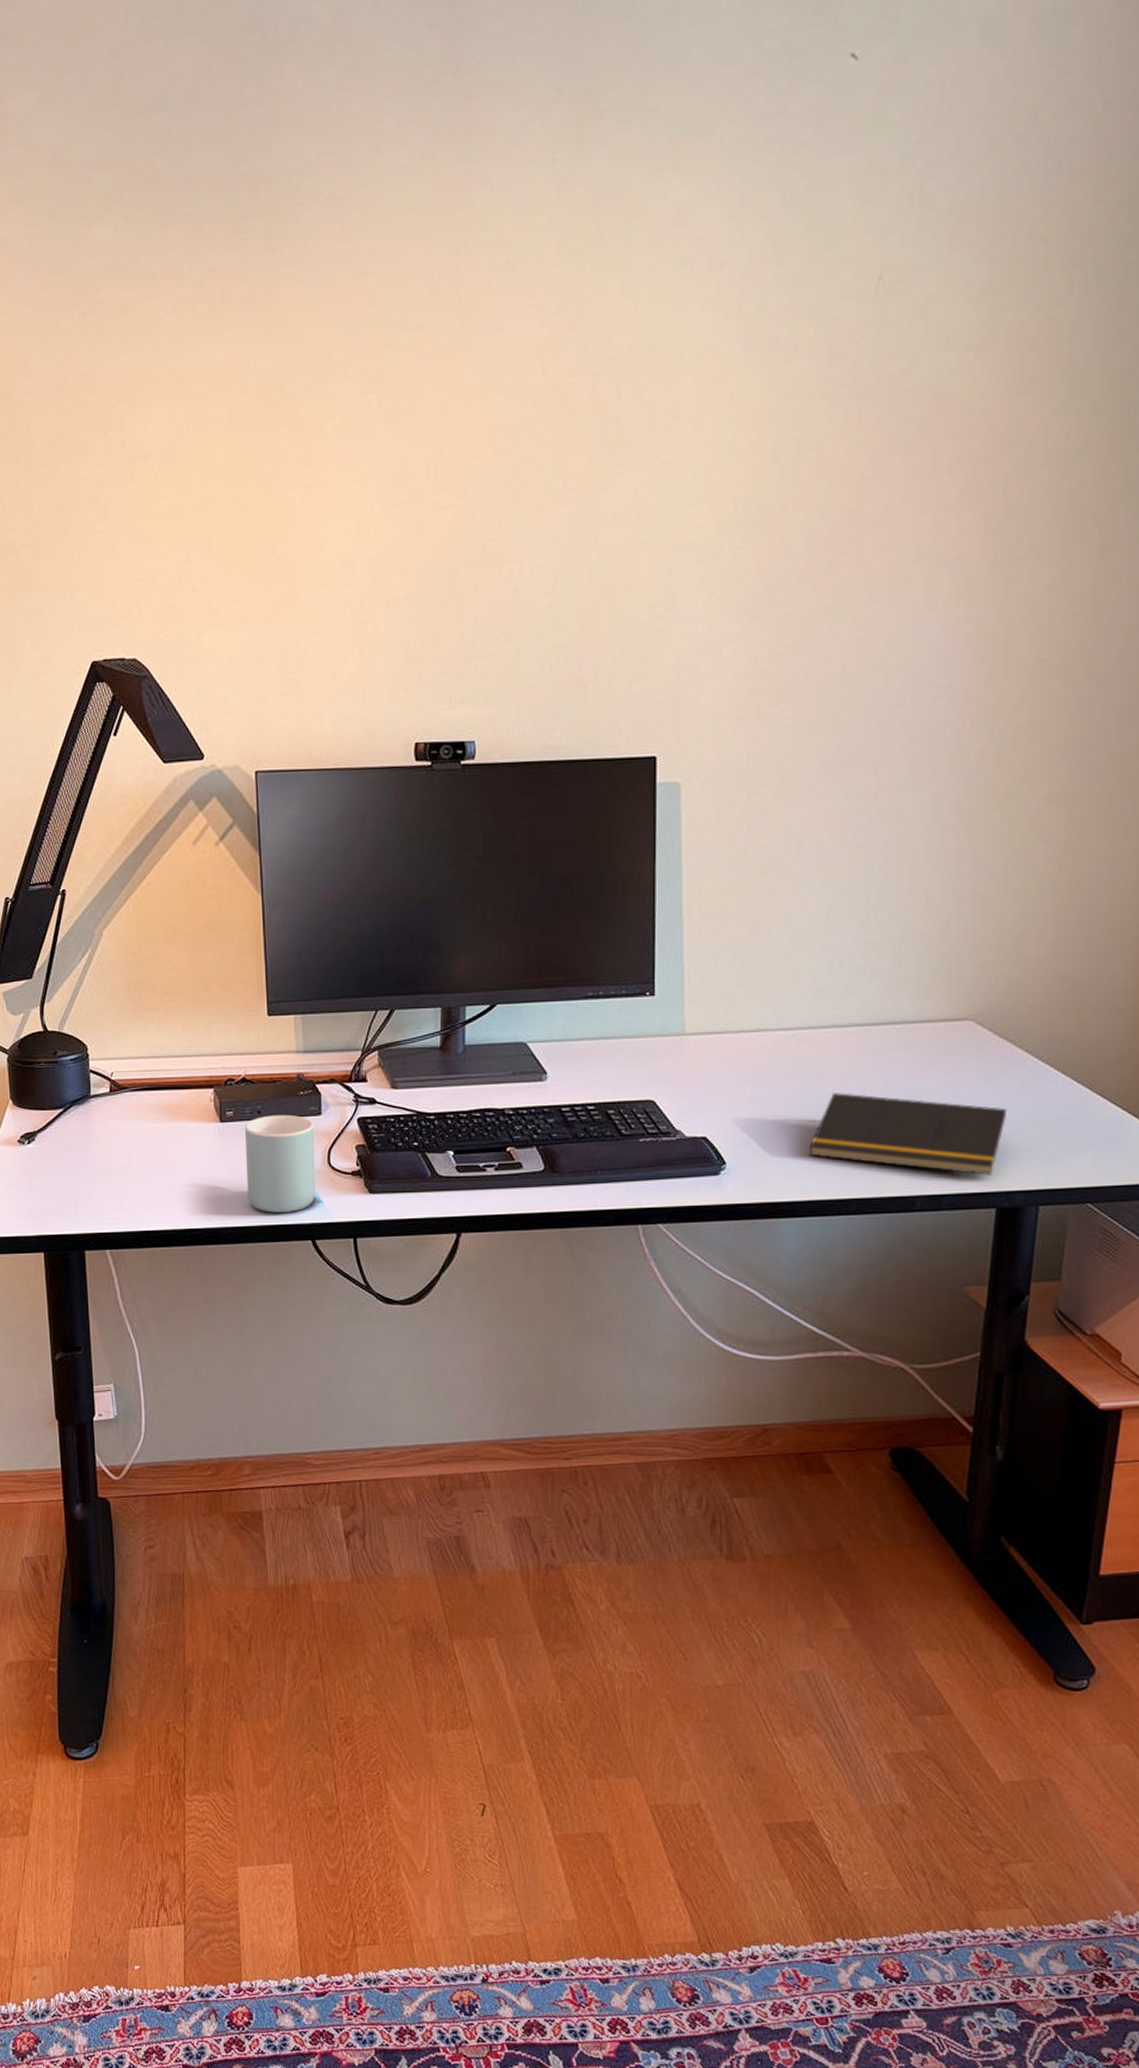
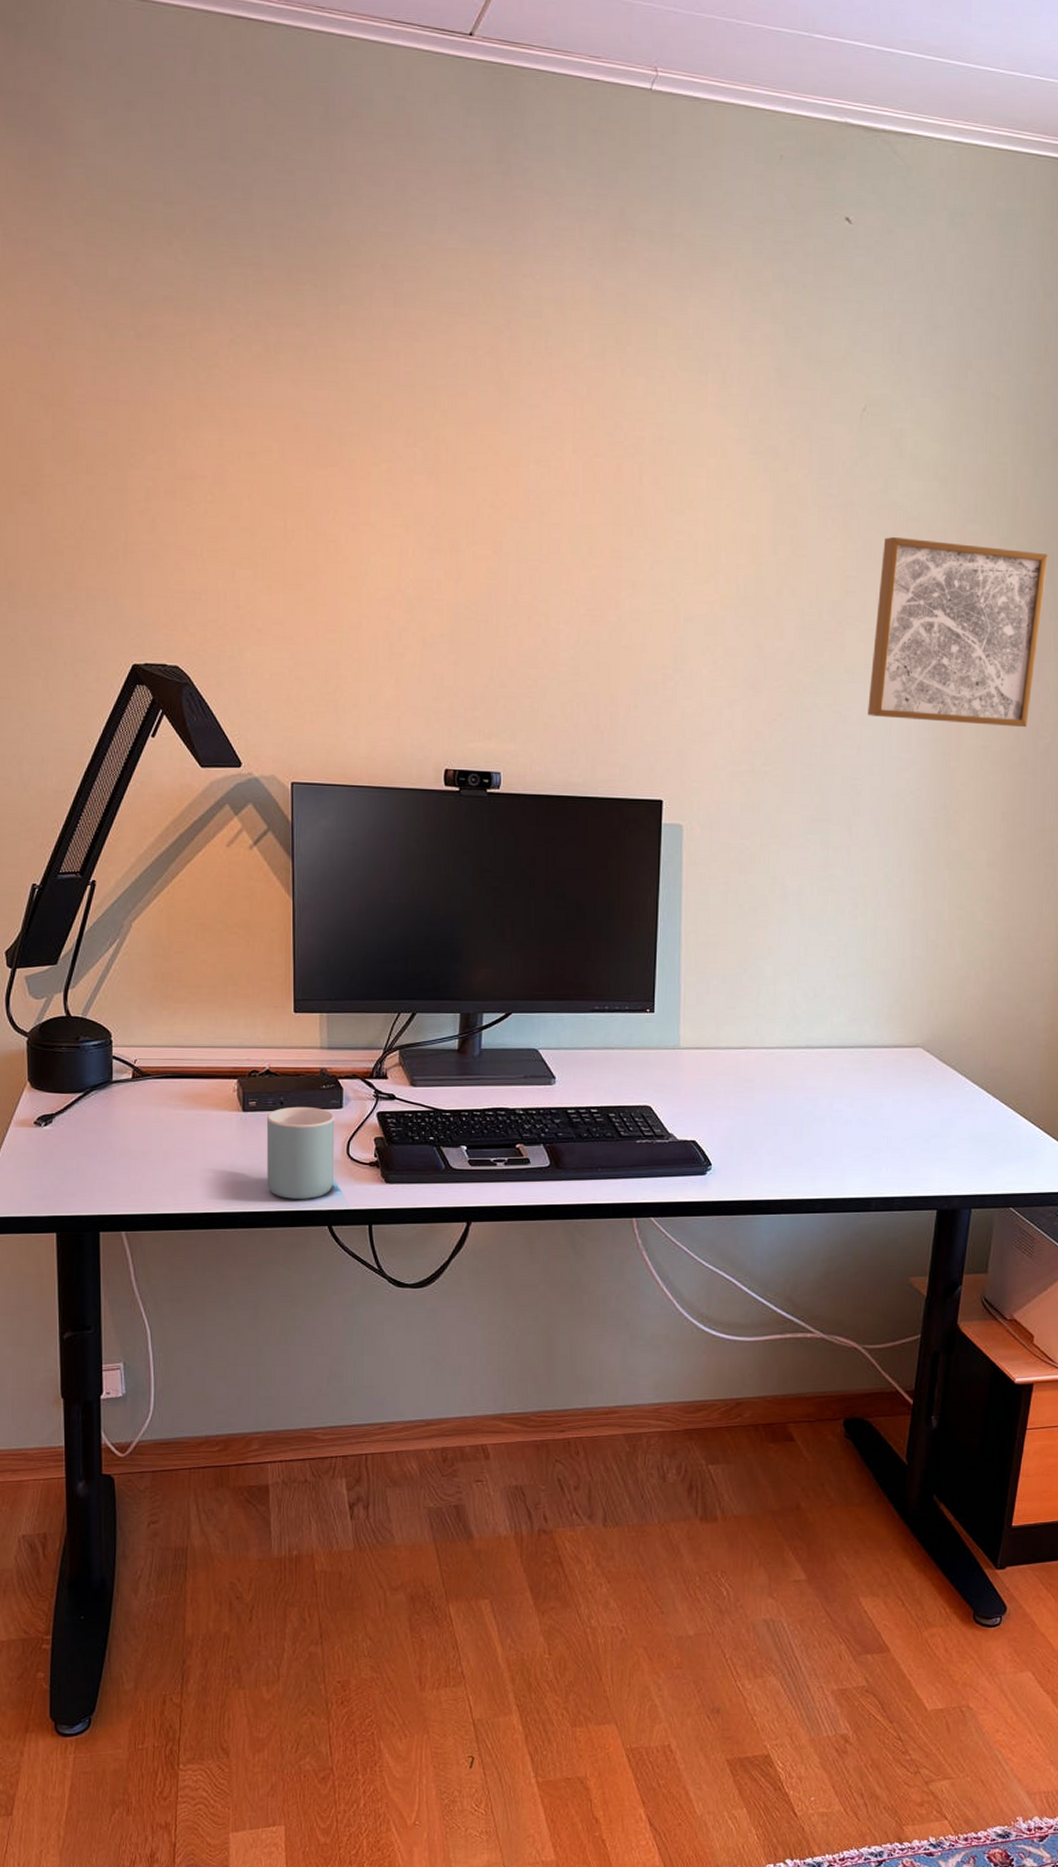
notepad: present [810,1093,1006,1177] -> none [784,1106,947,1182]
wall art: none [895,420,1116,638] -> present [868,536,1048,728]

